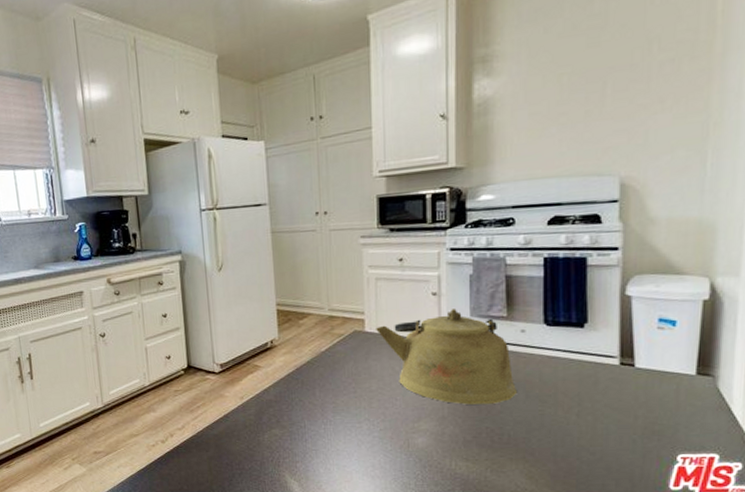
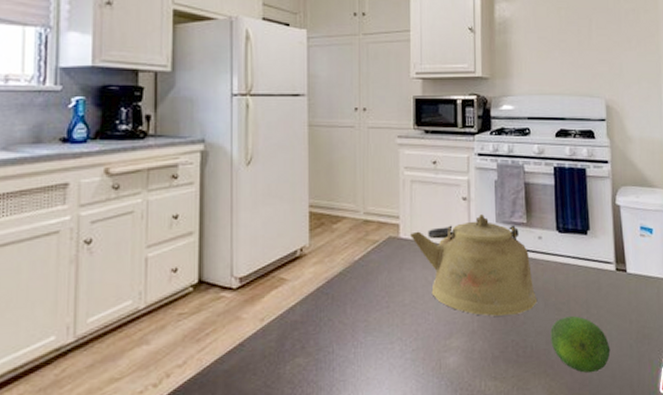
fruit: none [532,408,607,464] -> present [550,315,611,374]

